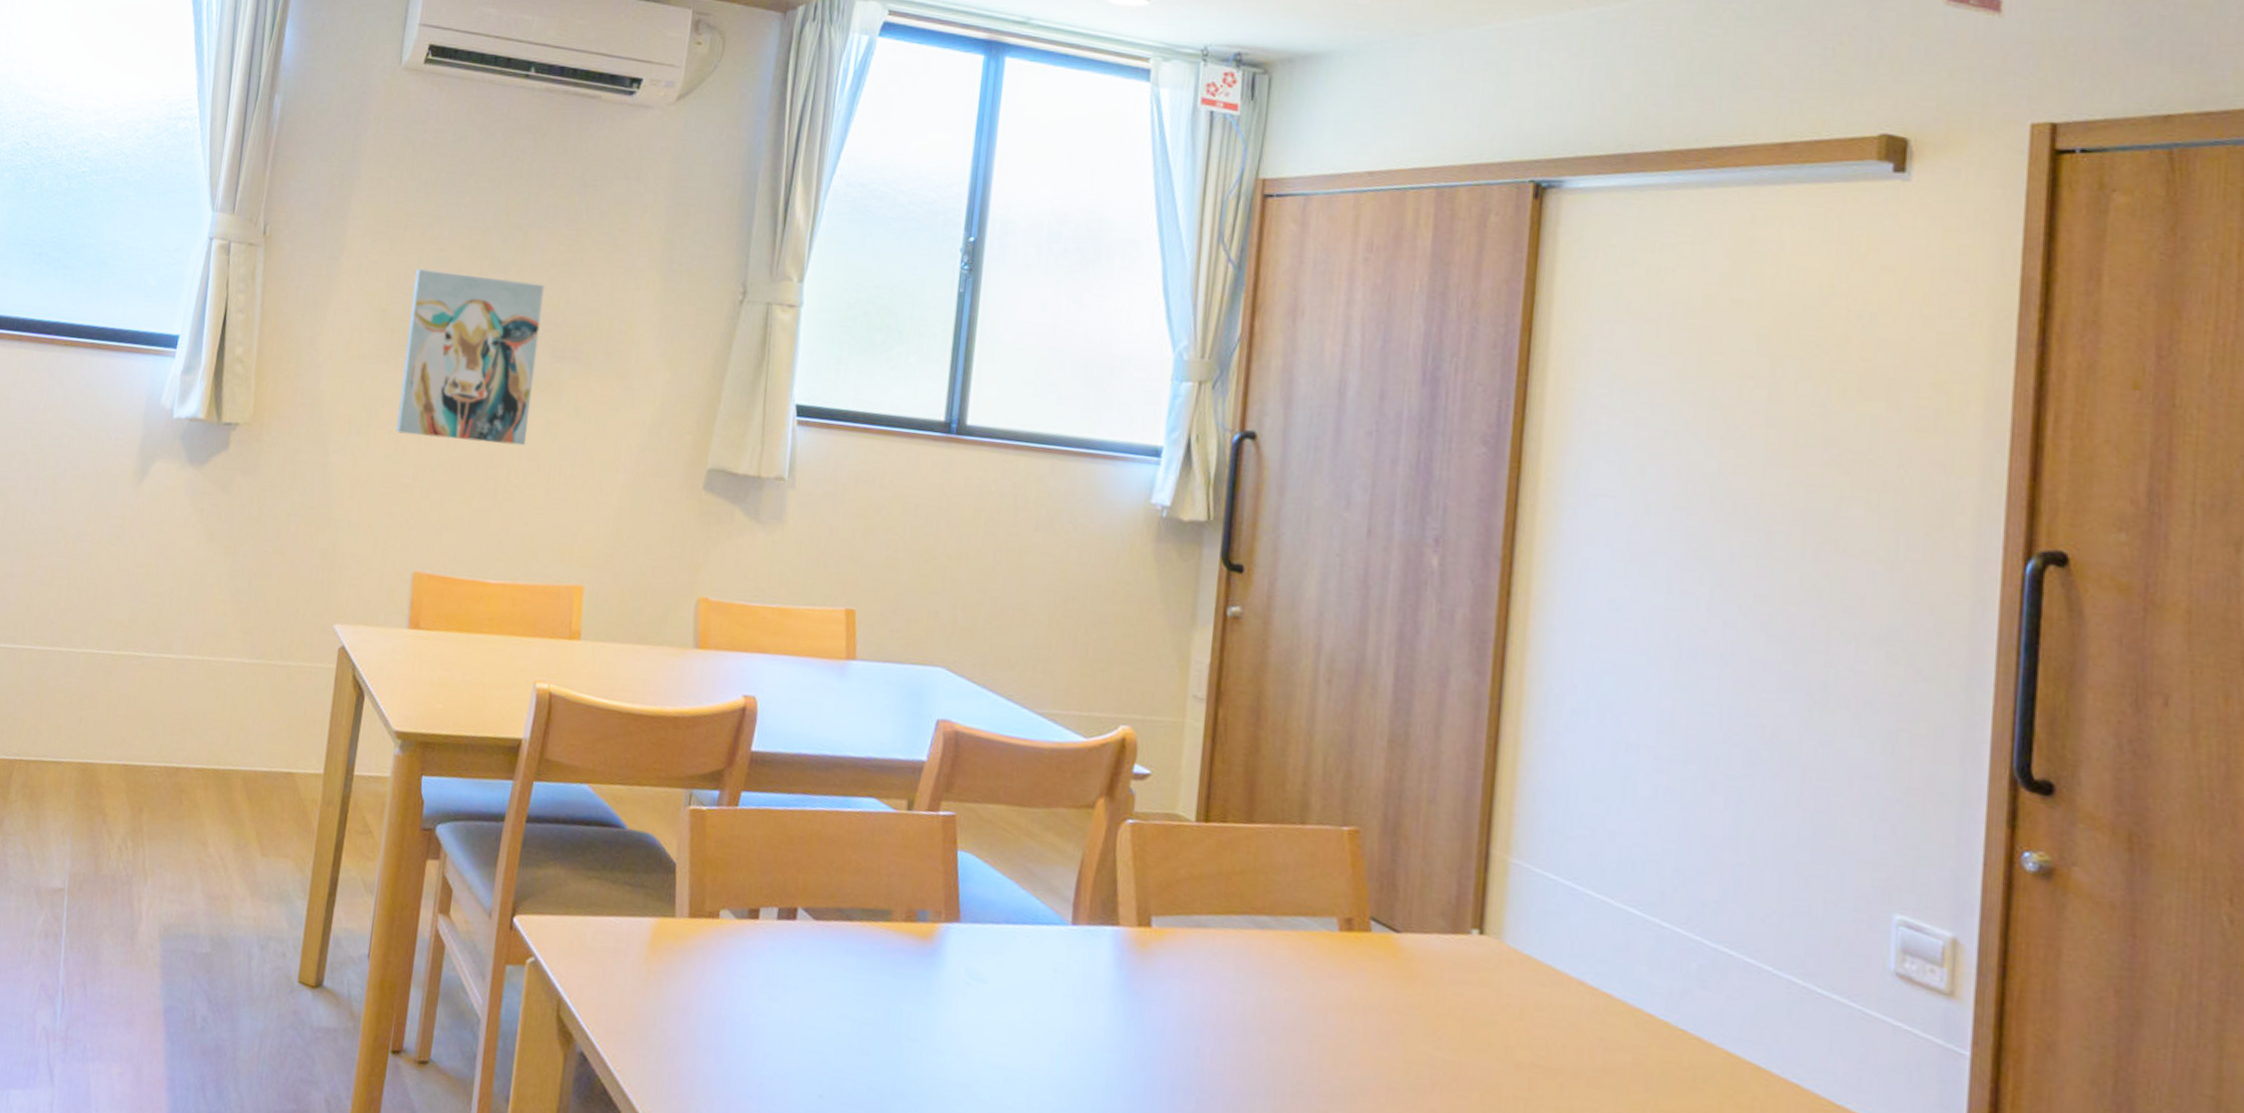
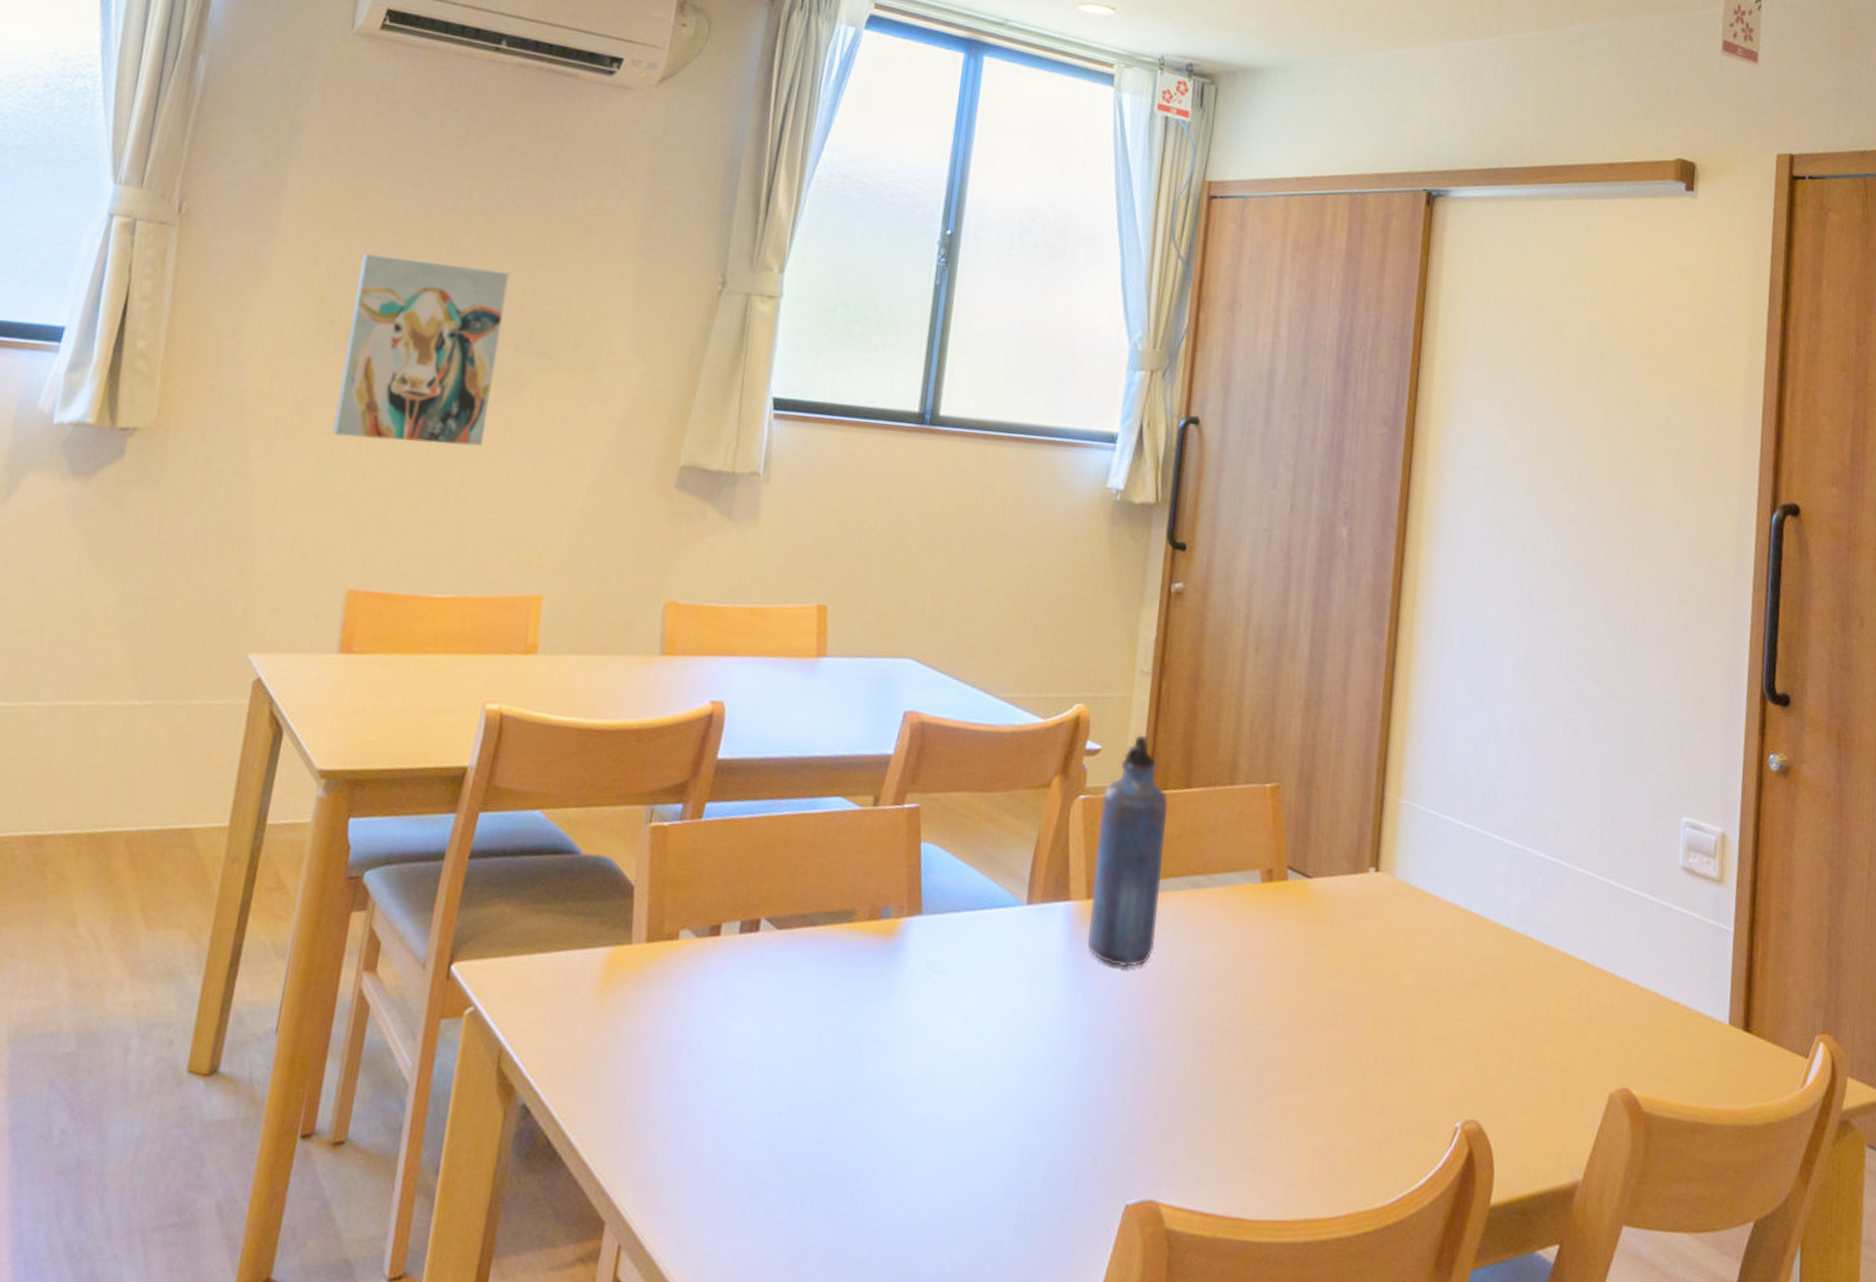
water bottle: none [1139,763,1228,1003] -> present [1088,735,1168,968]

